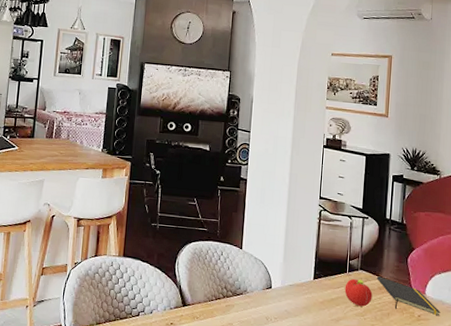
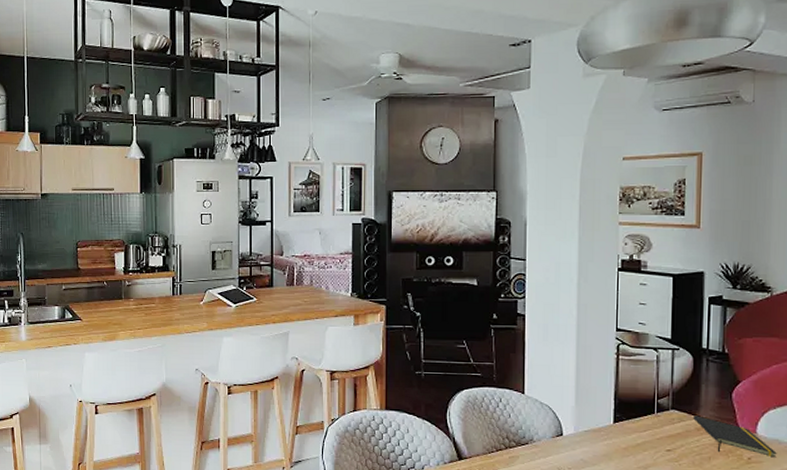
fruit: present [344,278,373,307] -> none [653,419,689,451]

